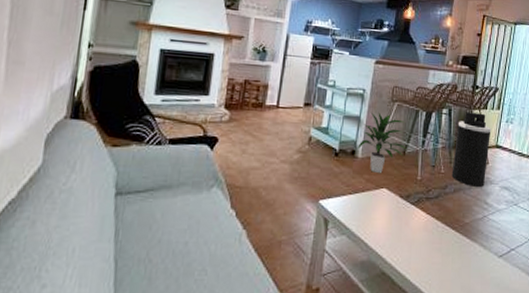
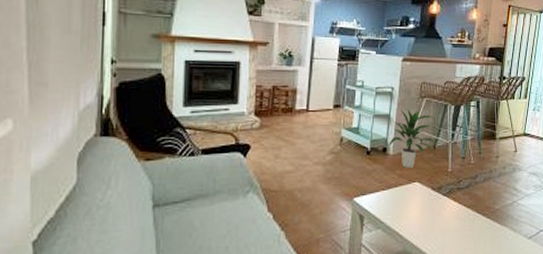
trash can: present [451,112,491,187] -> none [481,103,519,174]

